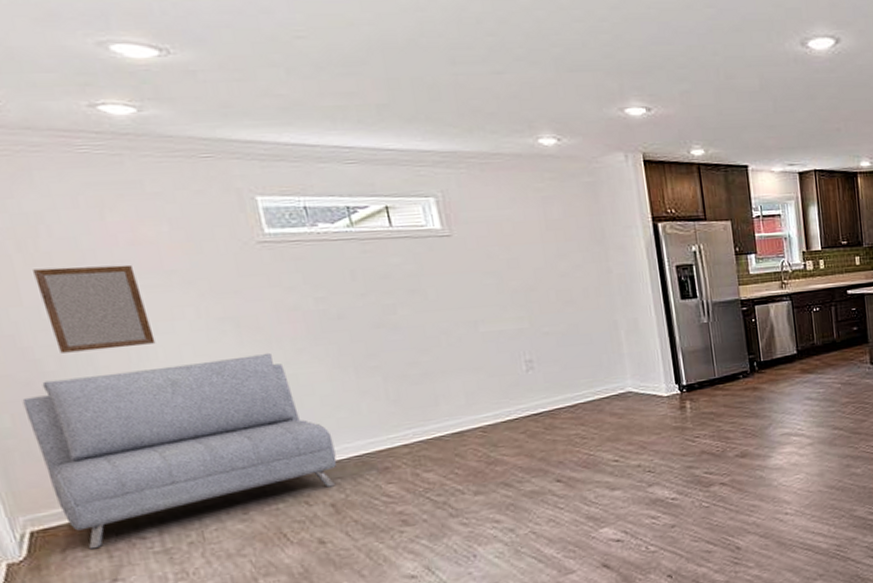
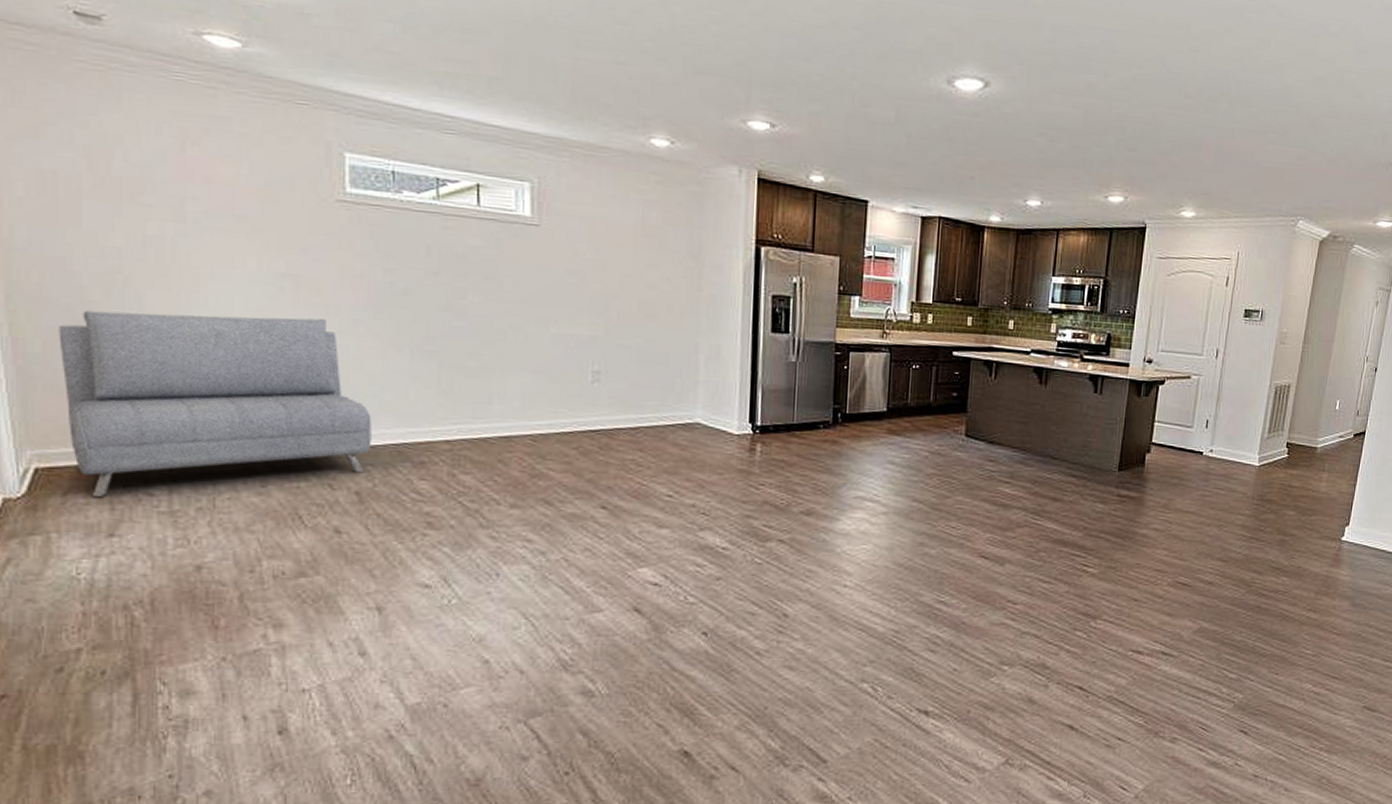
home mirror: present [33,264,156,353] -> none [100,192,209,289]

